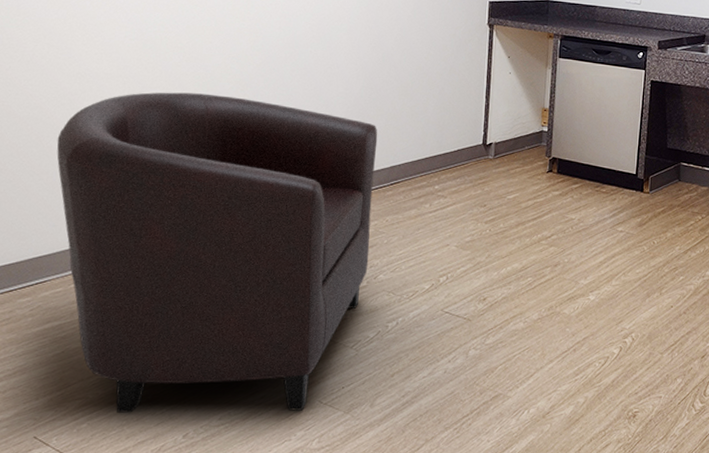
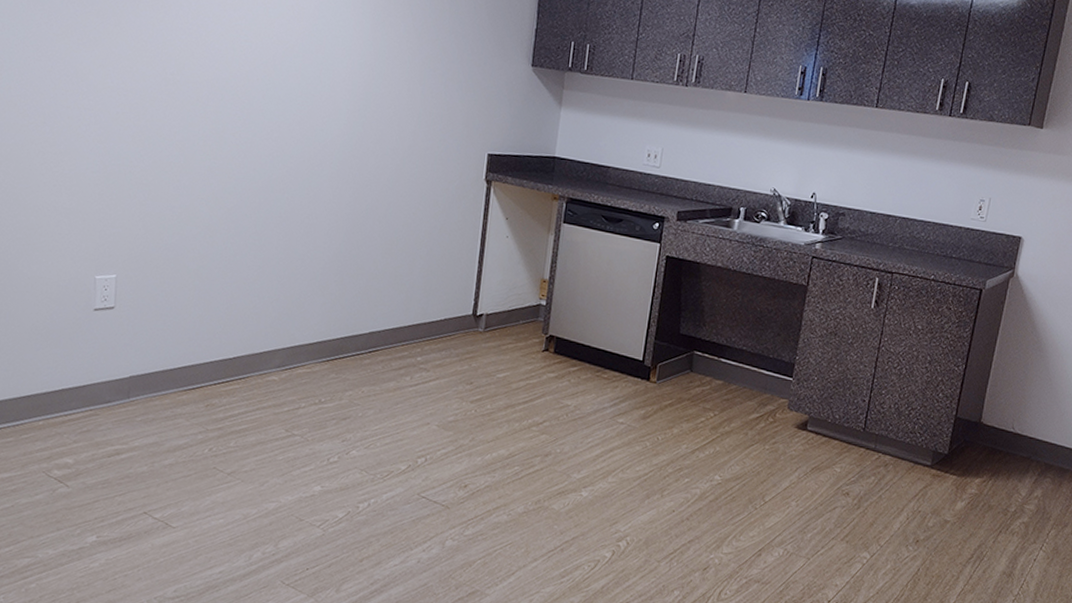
chair: present [57,92,378,413] -> none [10,232,357,590]

